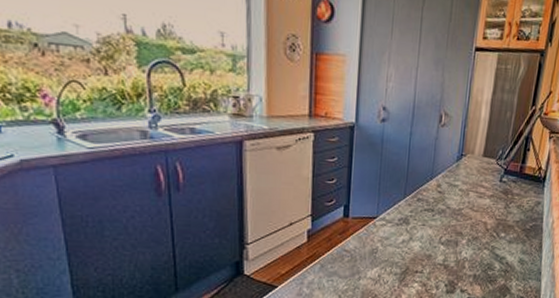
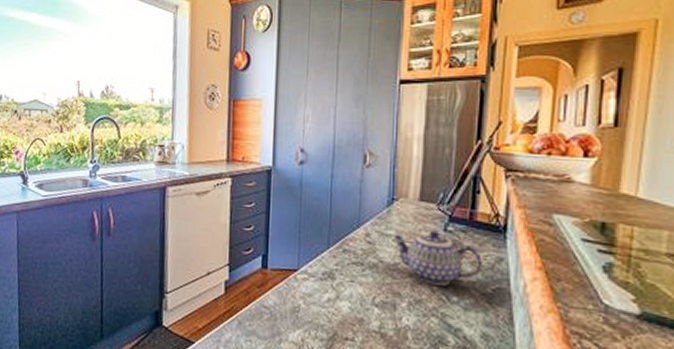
teapot: none [458,181,526,225] -> present [391,230,482,286]

